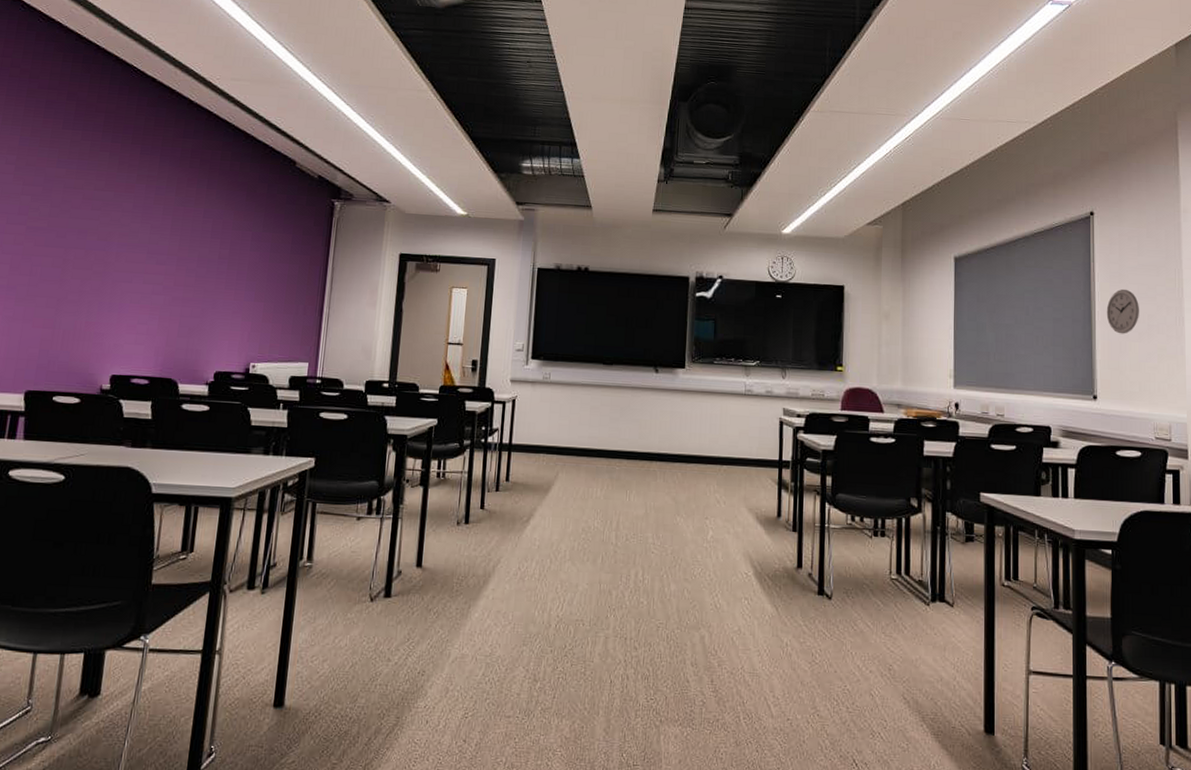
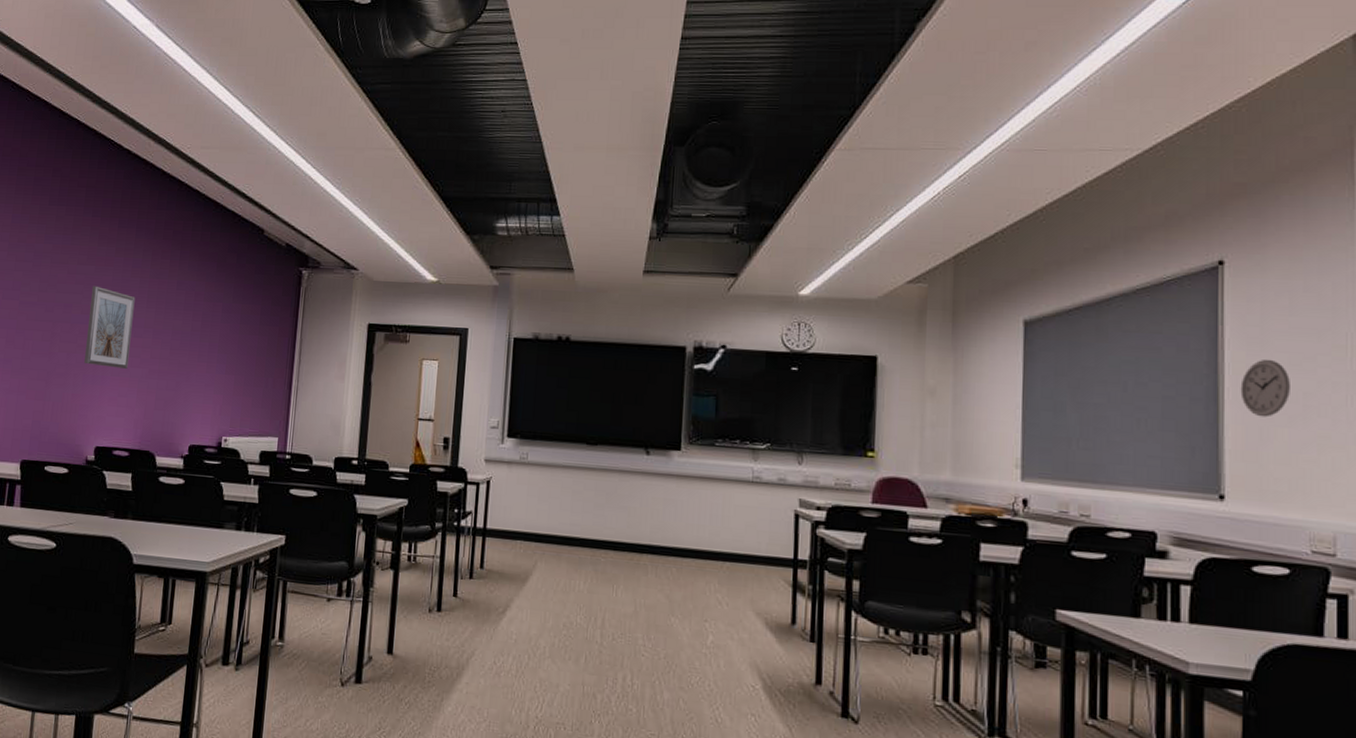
picture frame: none [100,212,158,296] -> present [84,285,136,369]

